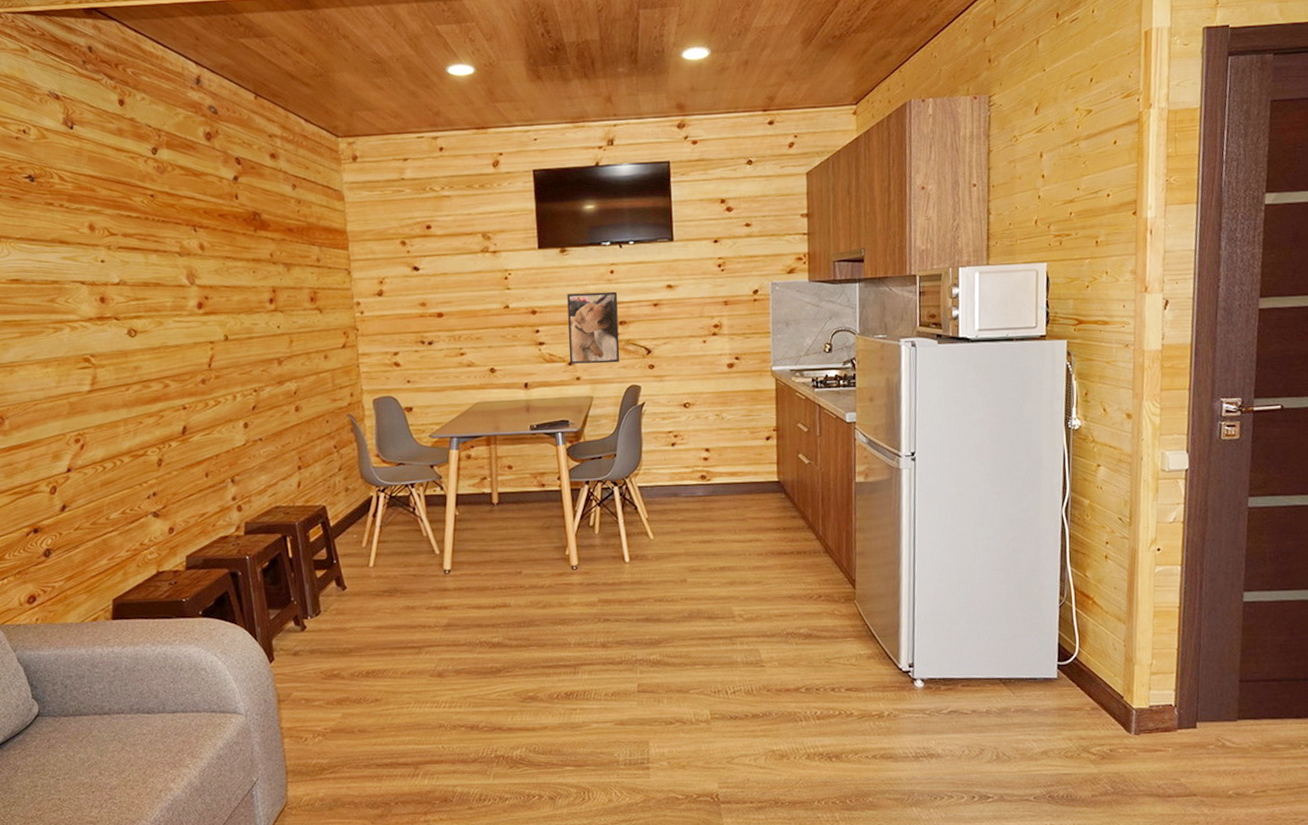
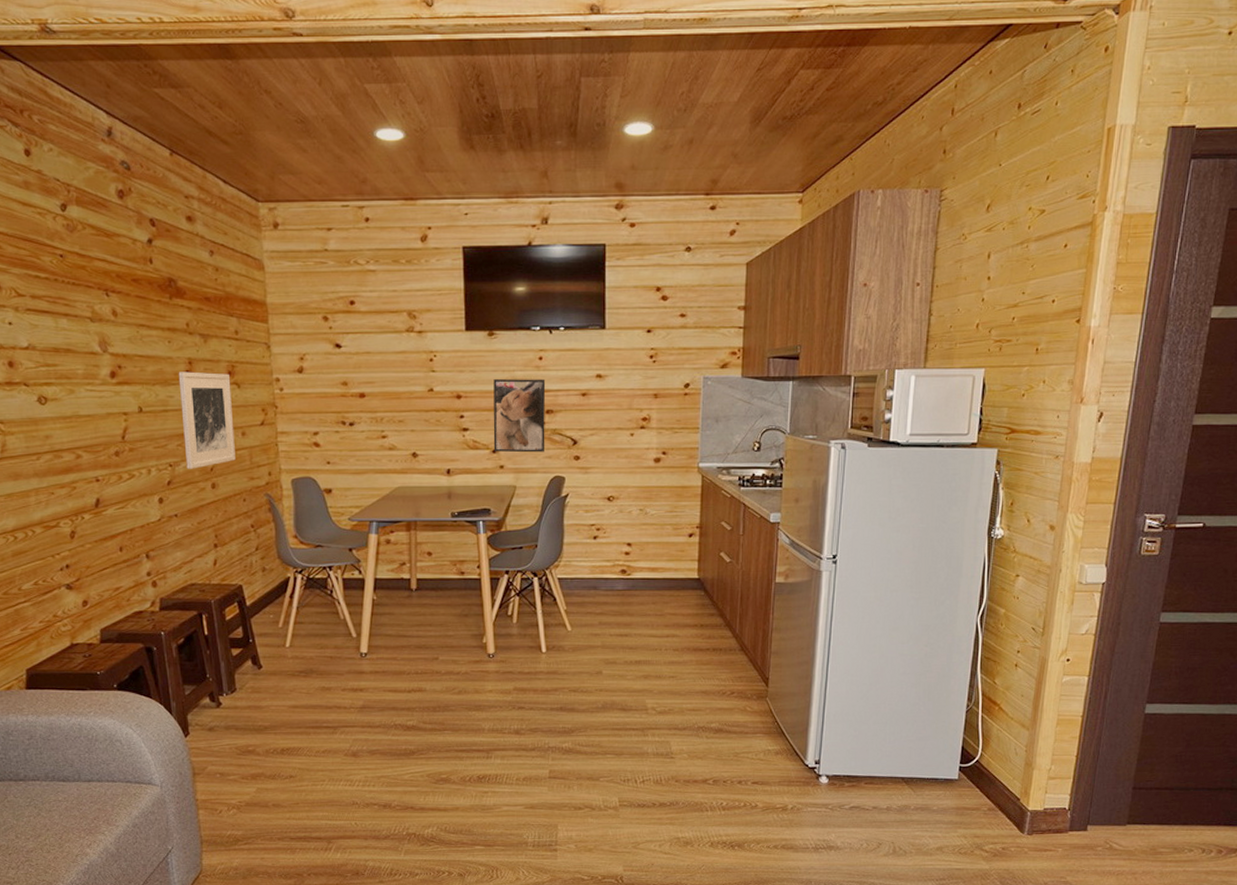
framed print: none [262,299,318,394] -> present [178,372,236,469]

